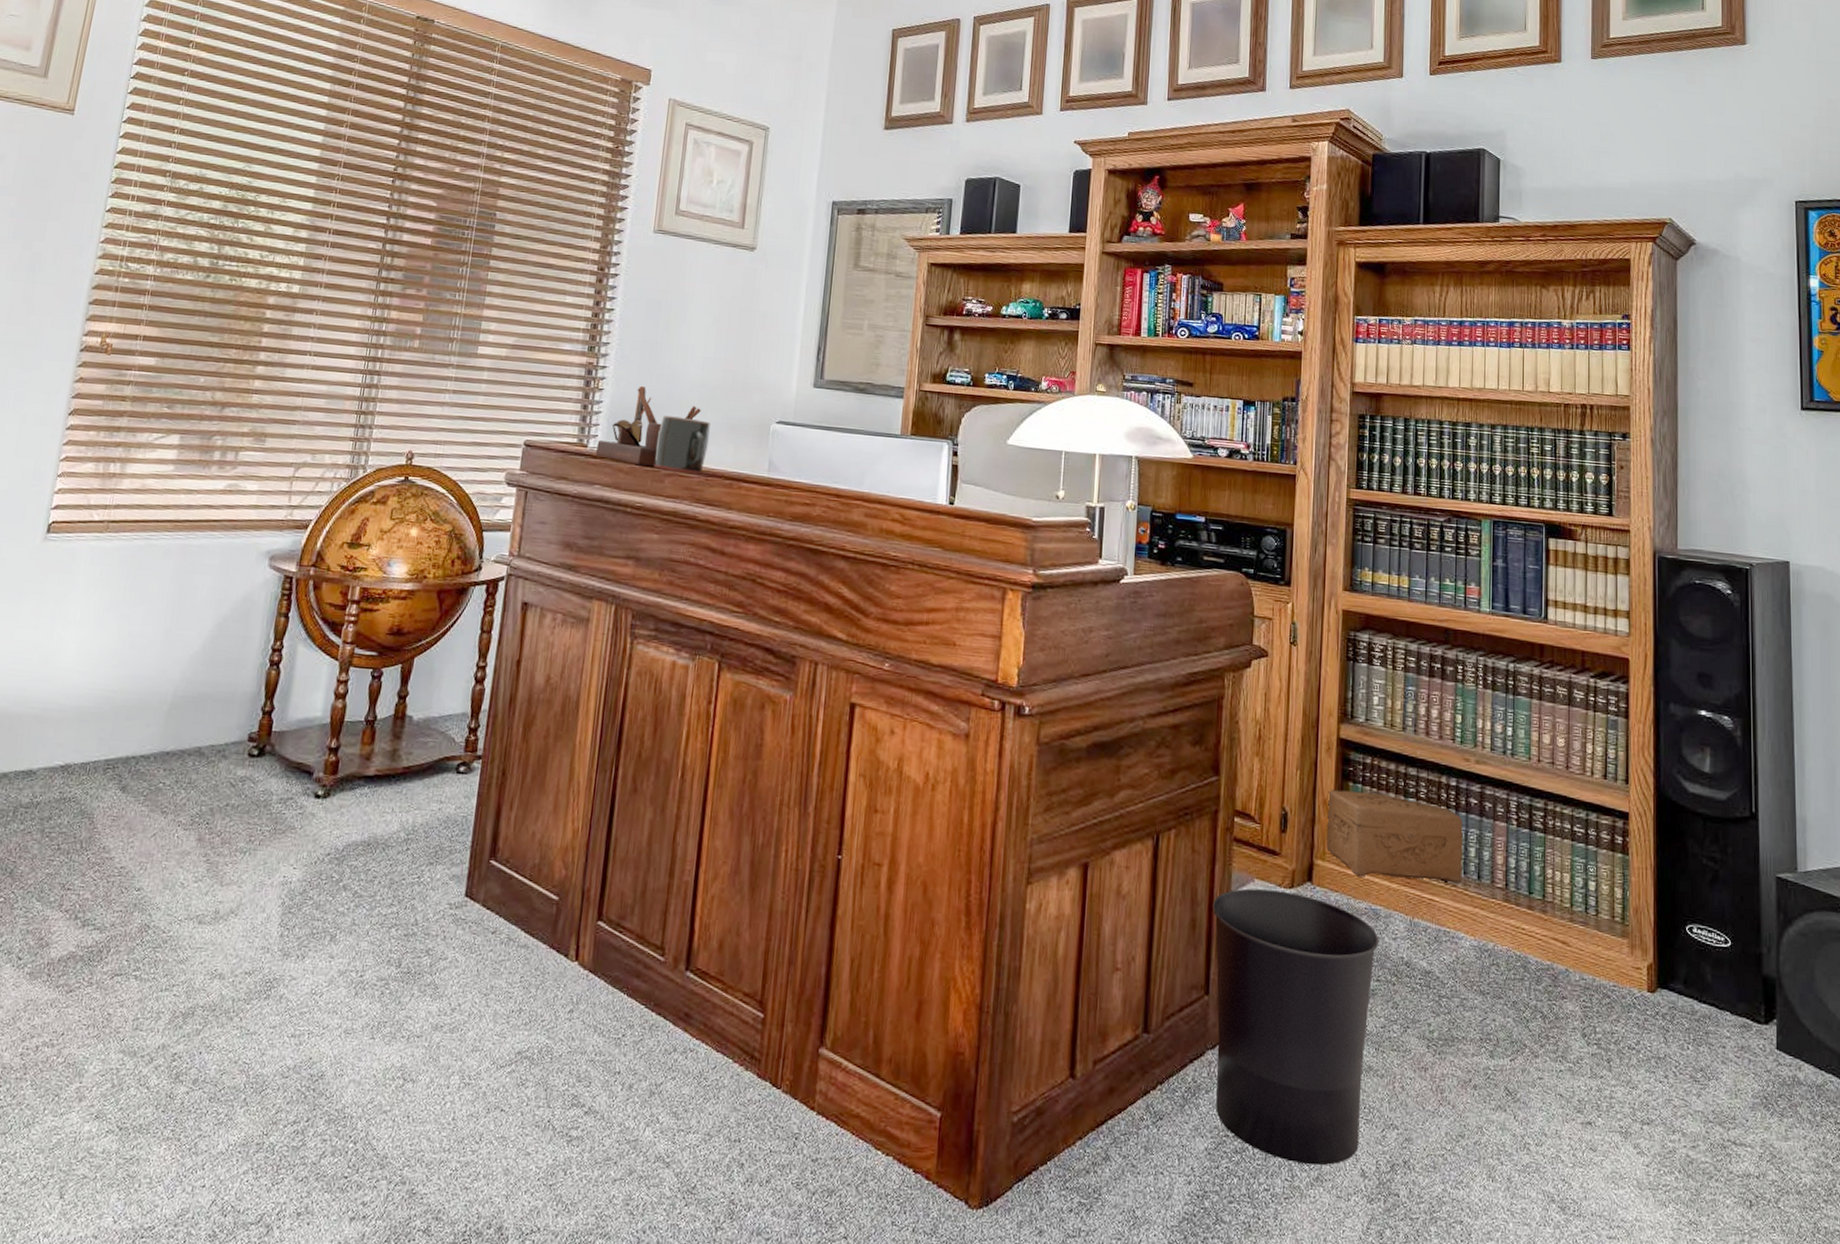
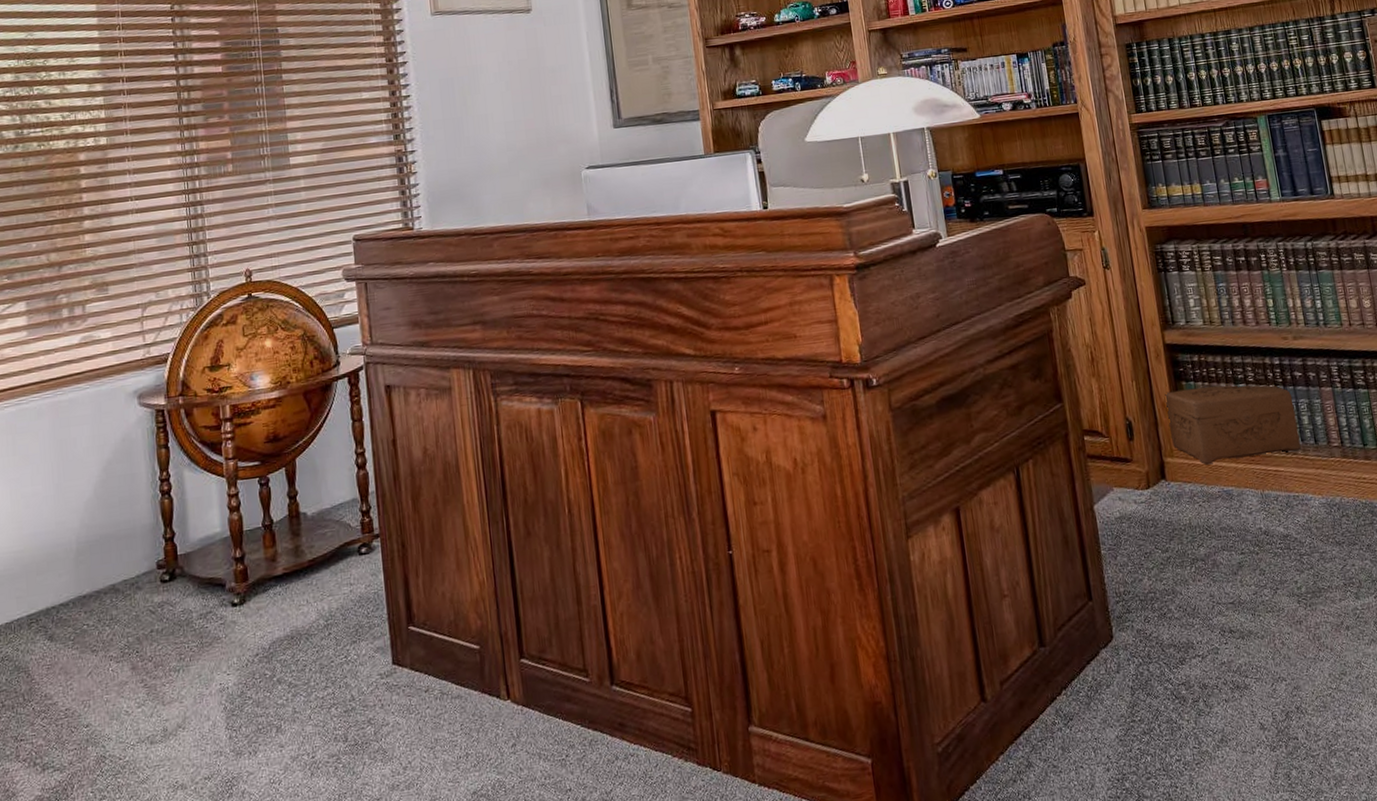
desk organizer: present [596,385,701,467] -> none [422,161,513,236]
mug: present [653,415,711,475] -> none [477,181,528,236]
waste bin: present [1212,888,1380,1166] -> none [1079,492,1254,731]

